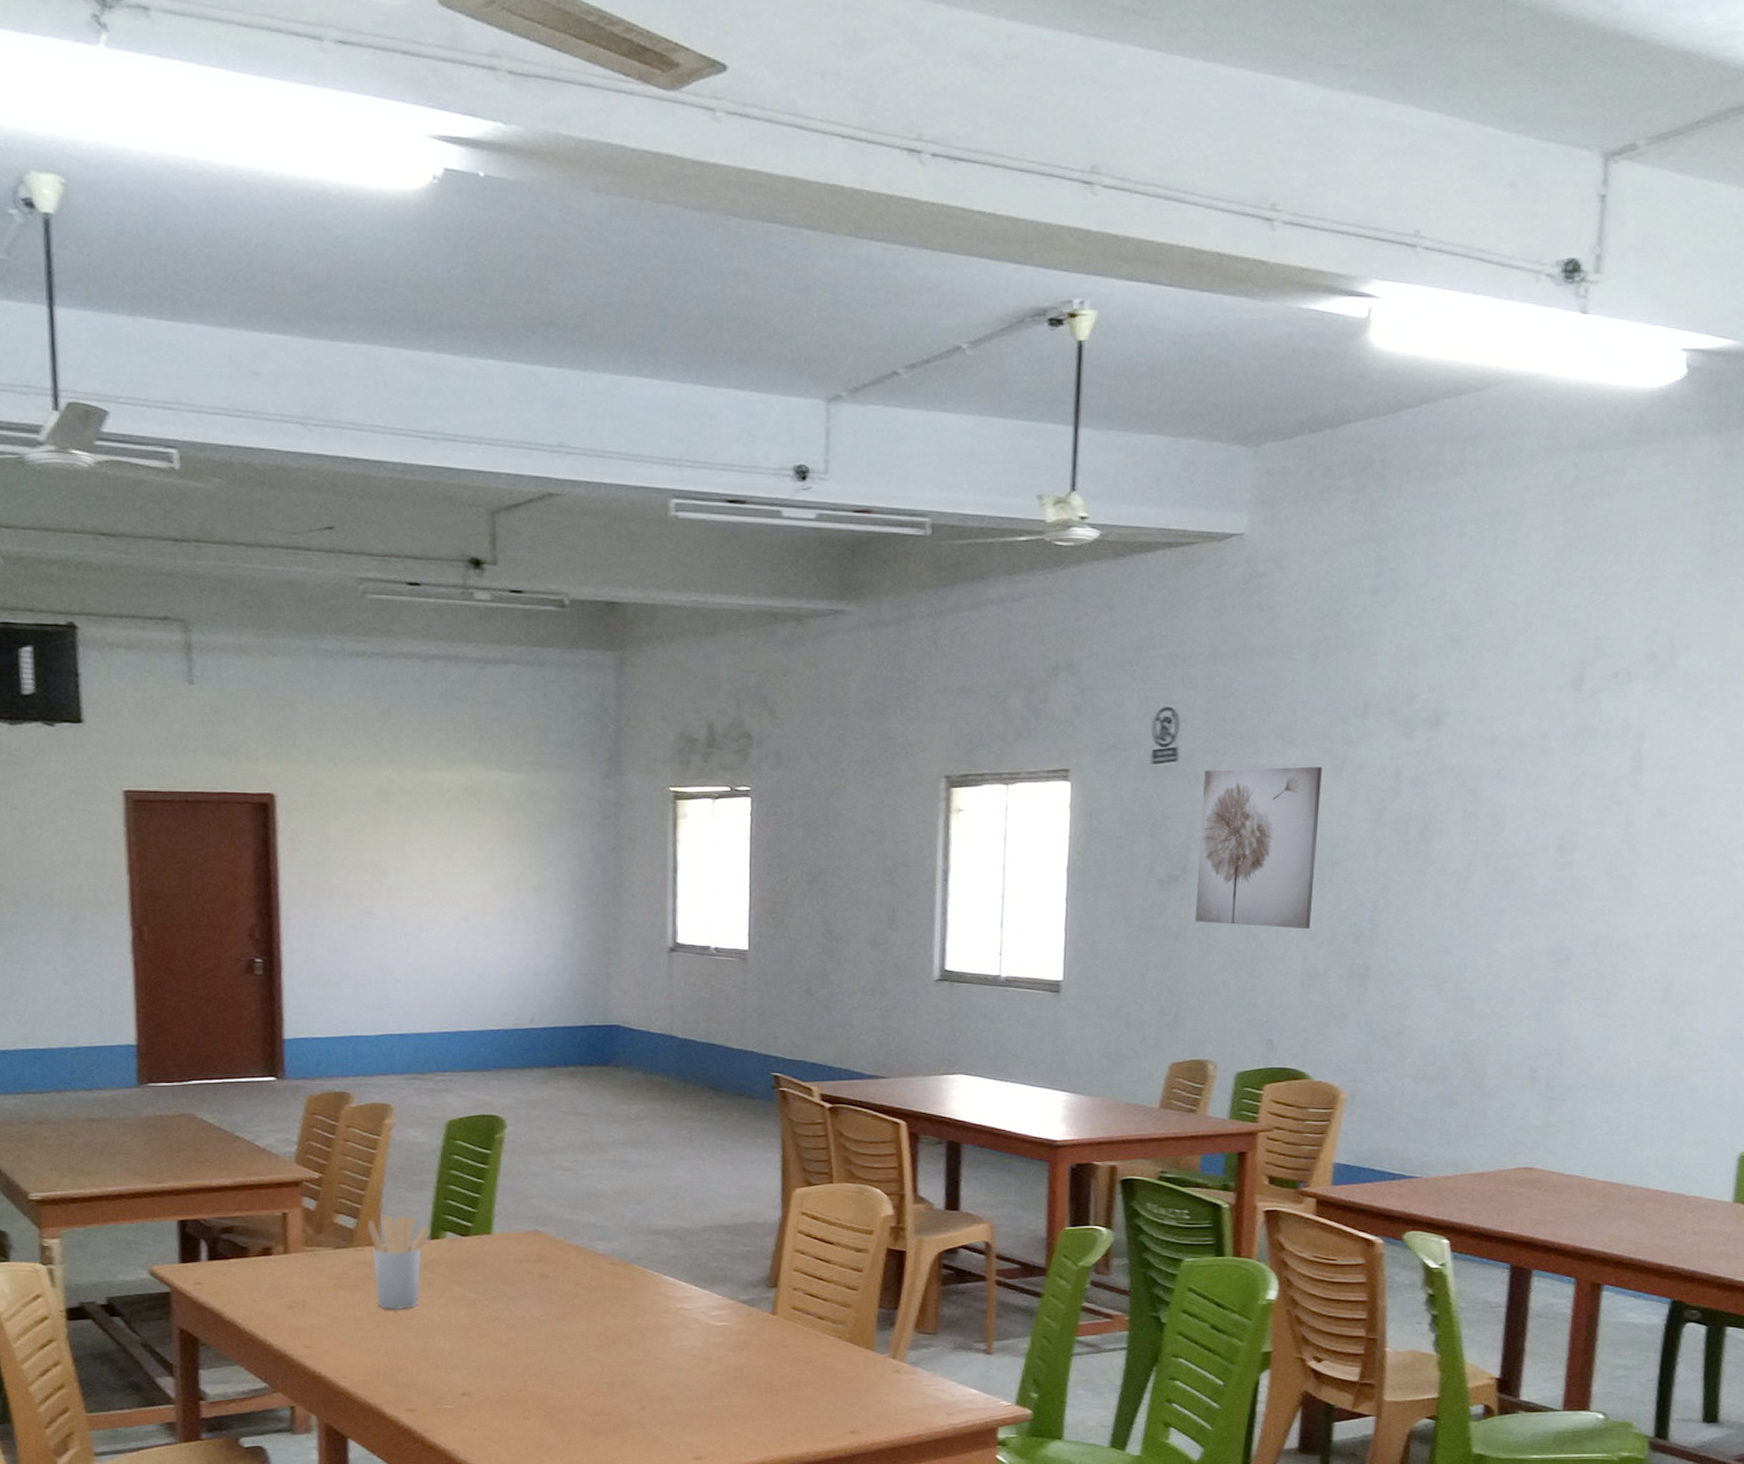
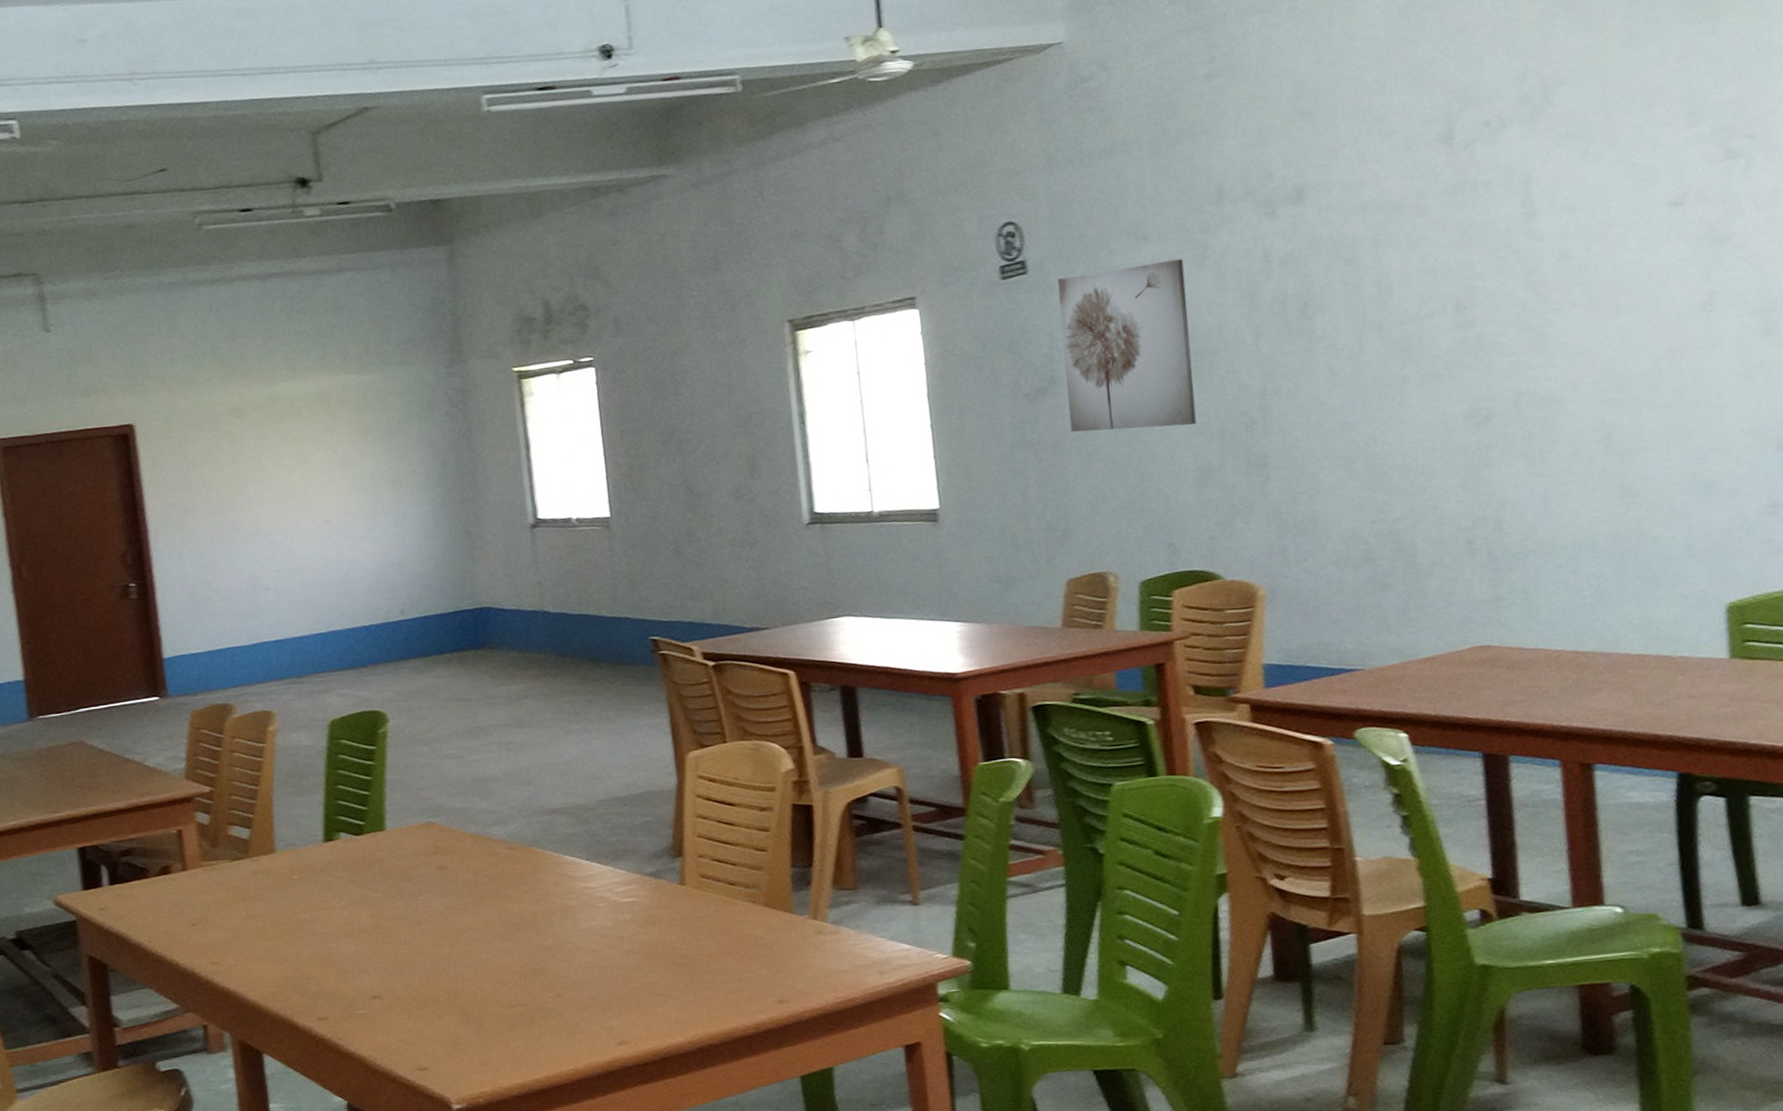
utensil holder: present [368,1216,431,1311] -> none [261,820,324,918]

